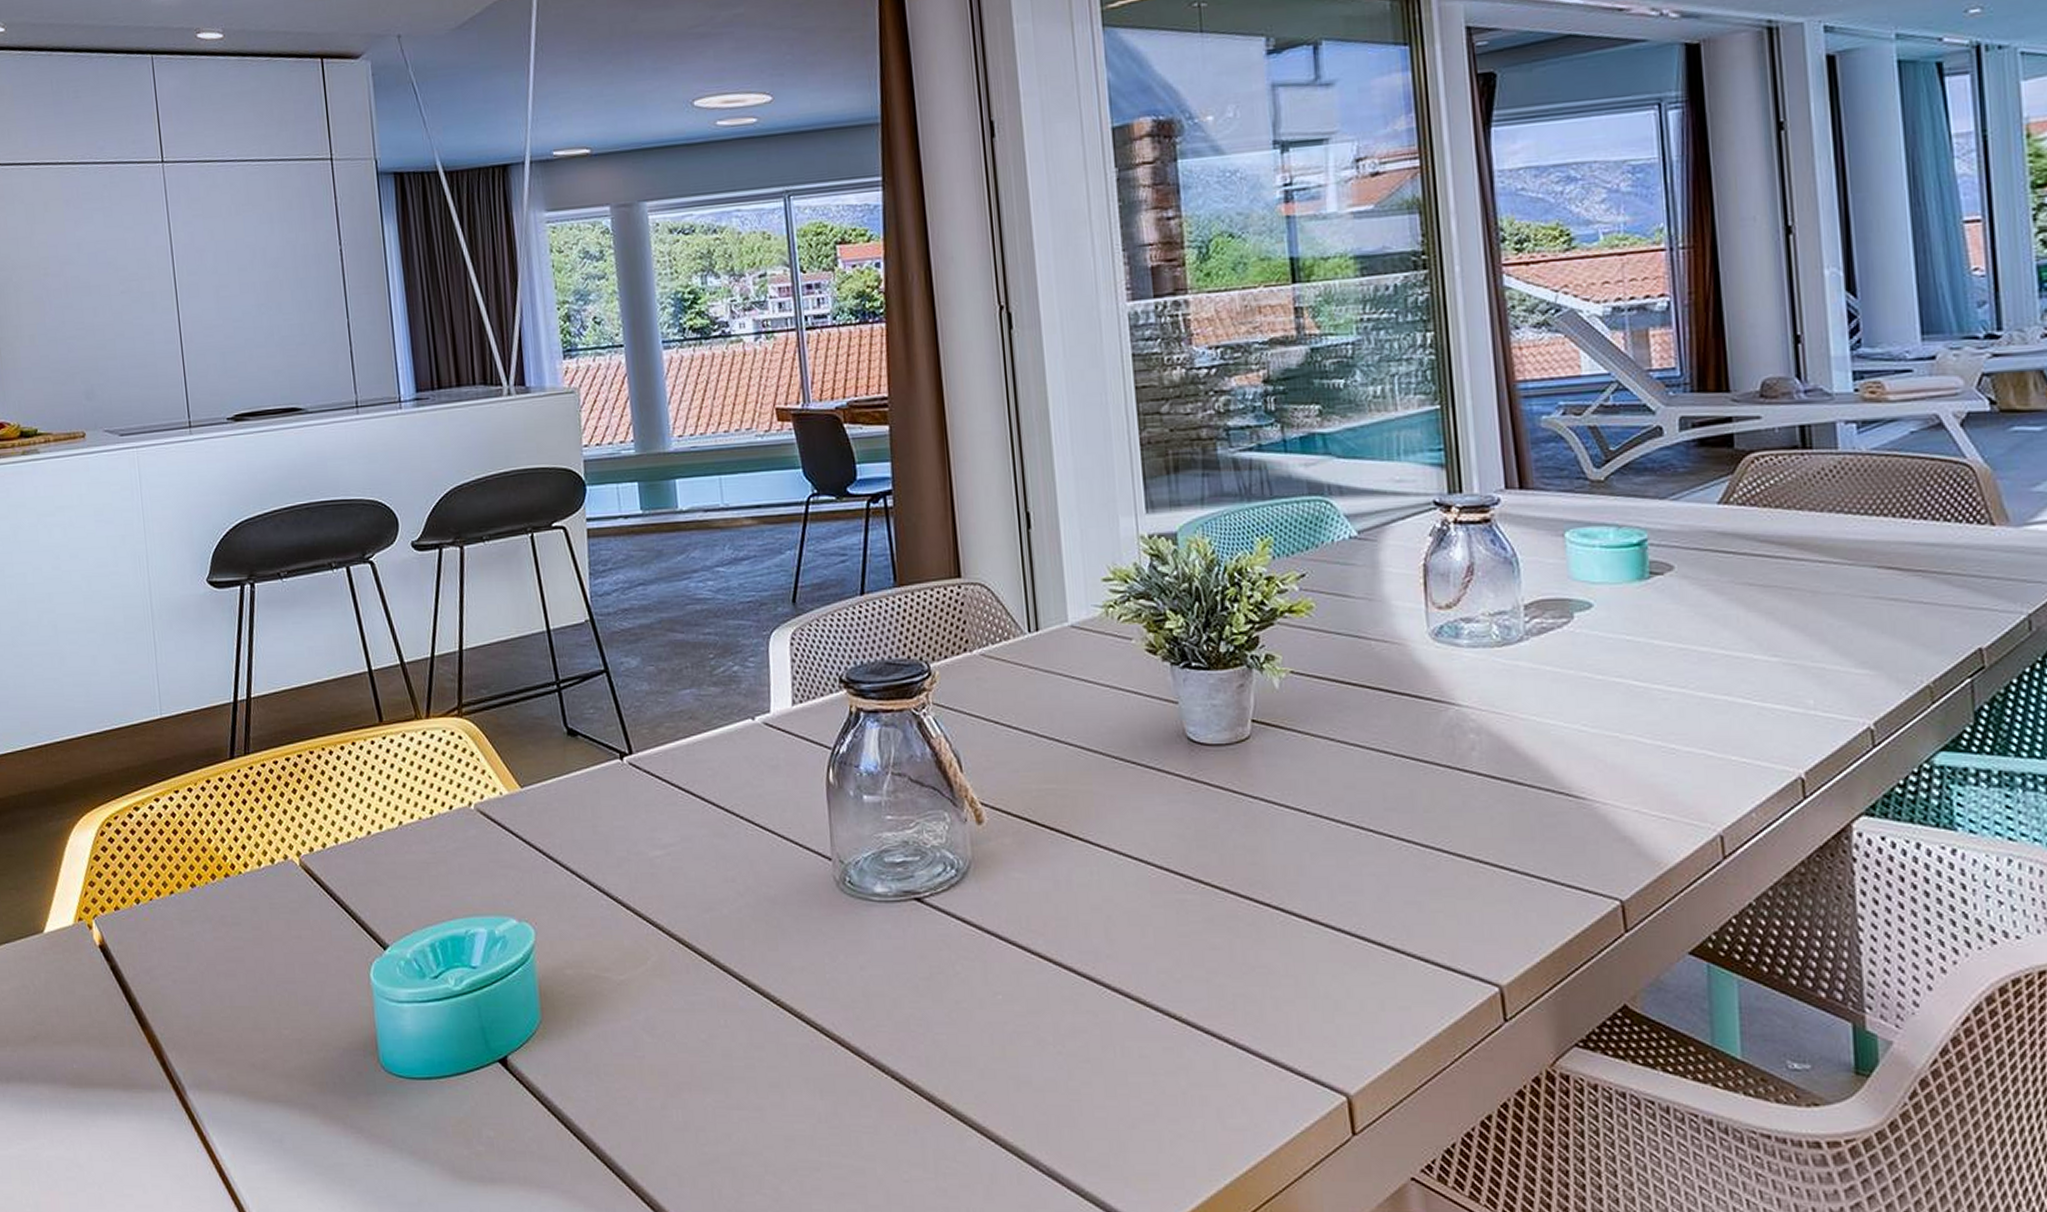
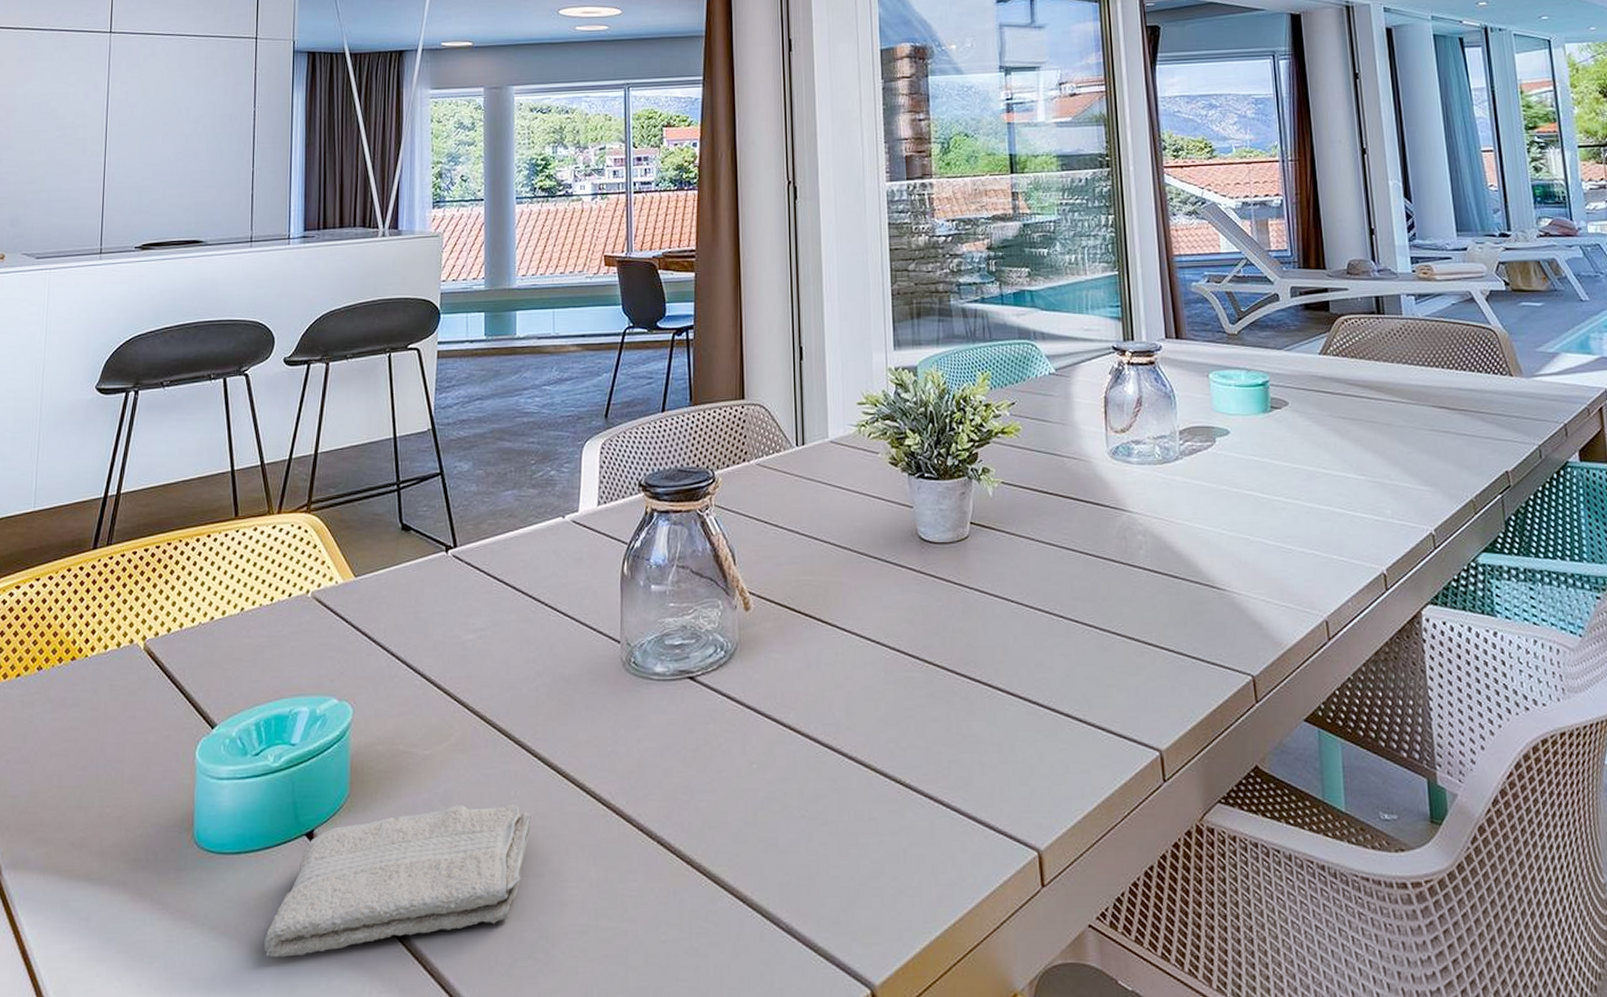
washcloth: none [468,1033,746,1185] -> present [264,804,531,958]

